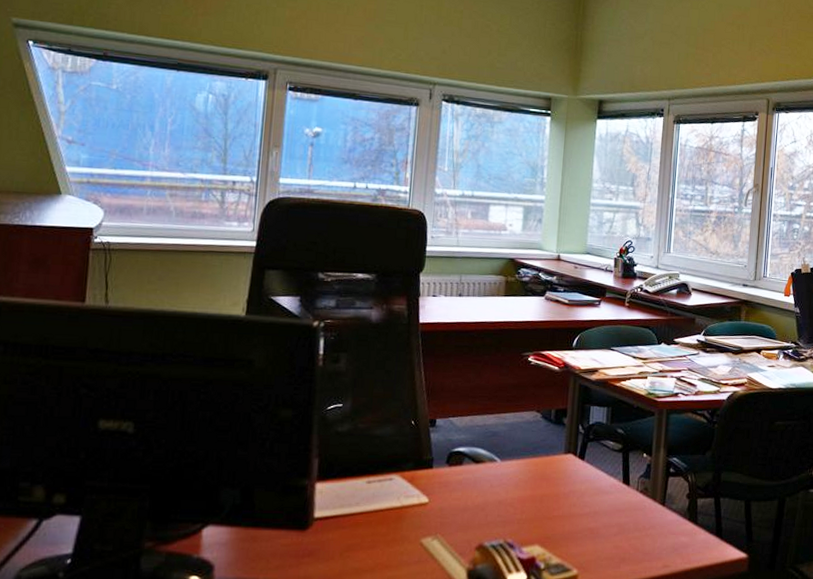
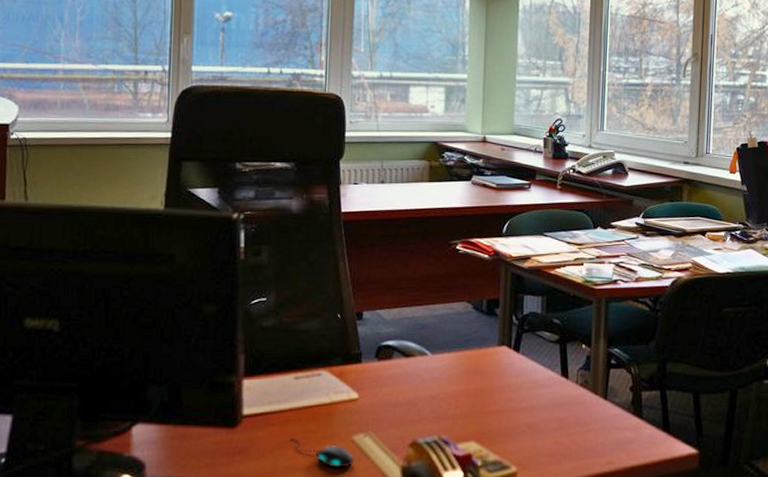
mouse: none [360,540,422,570] -> present [290,437,355,468]

